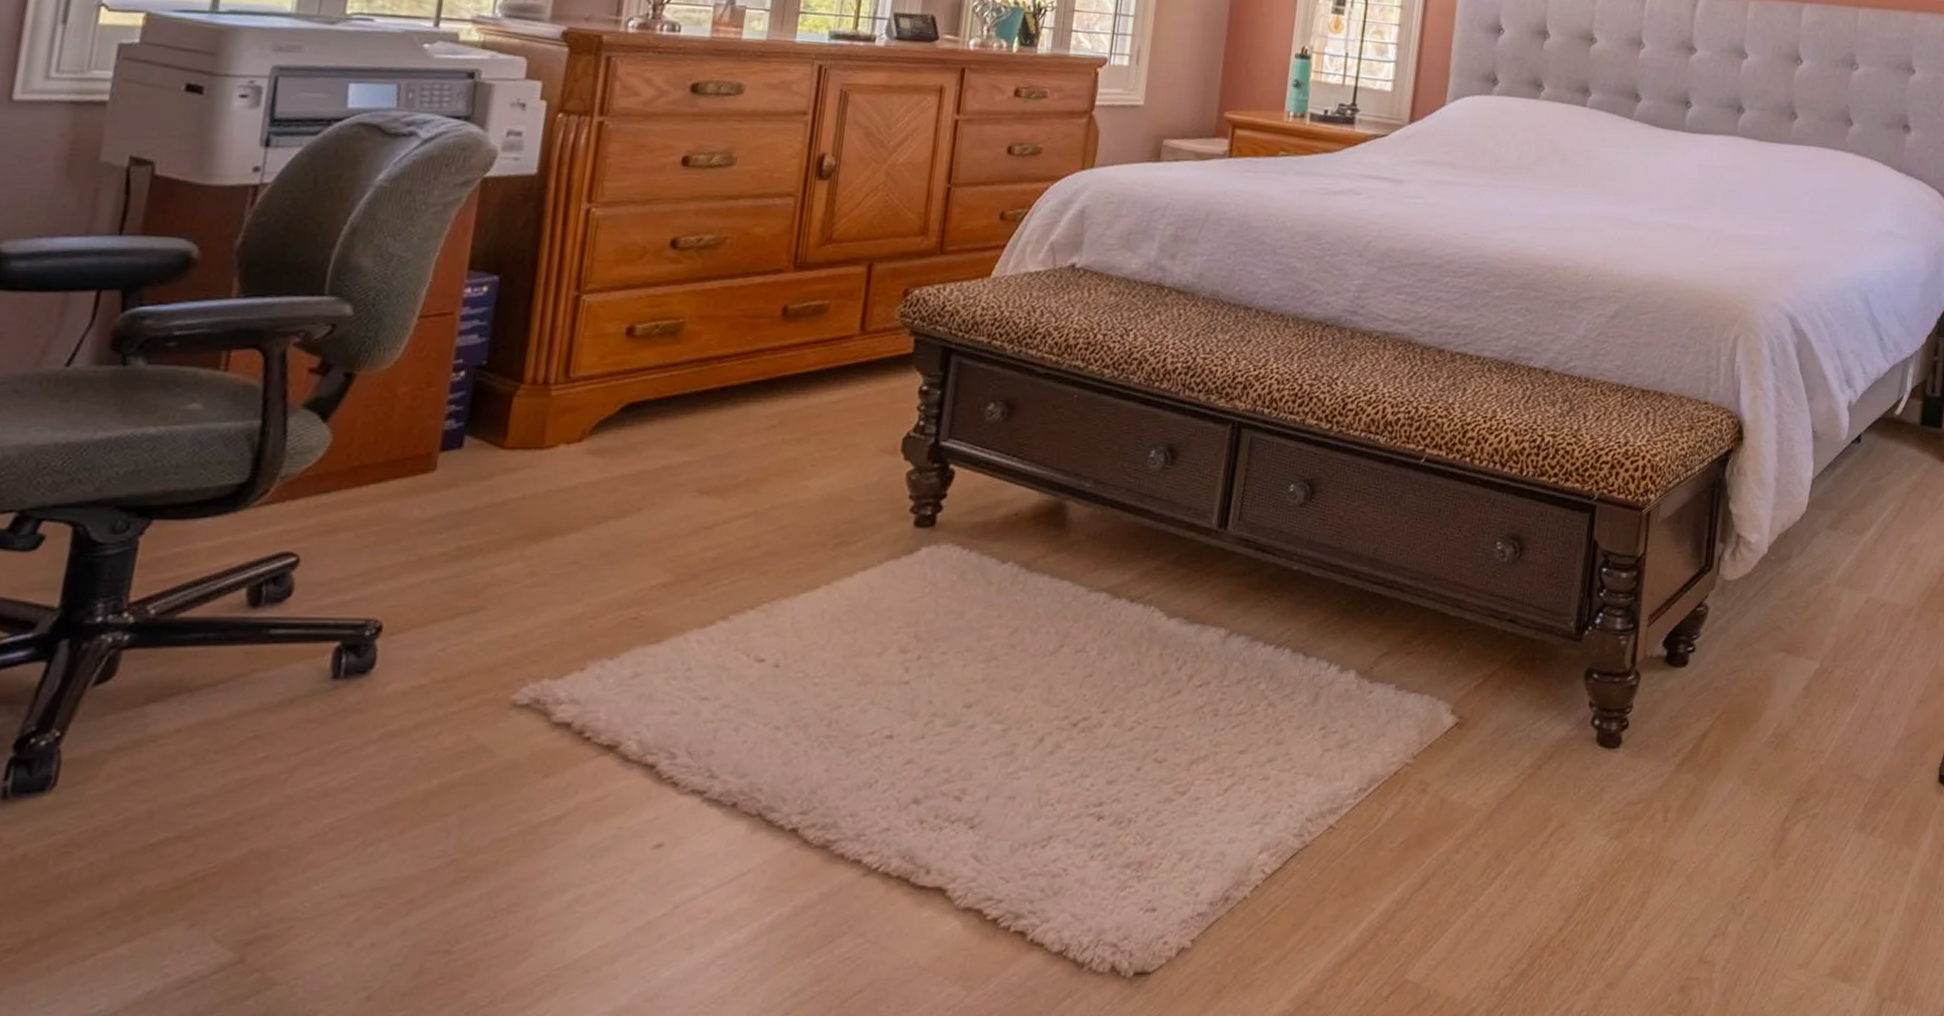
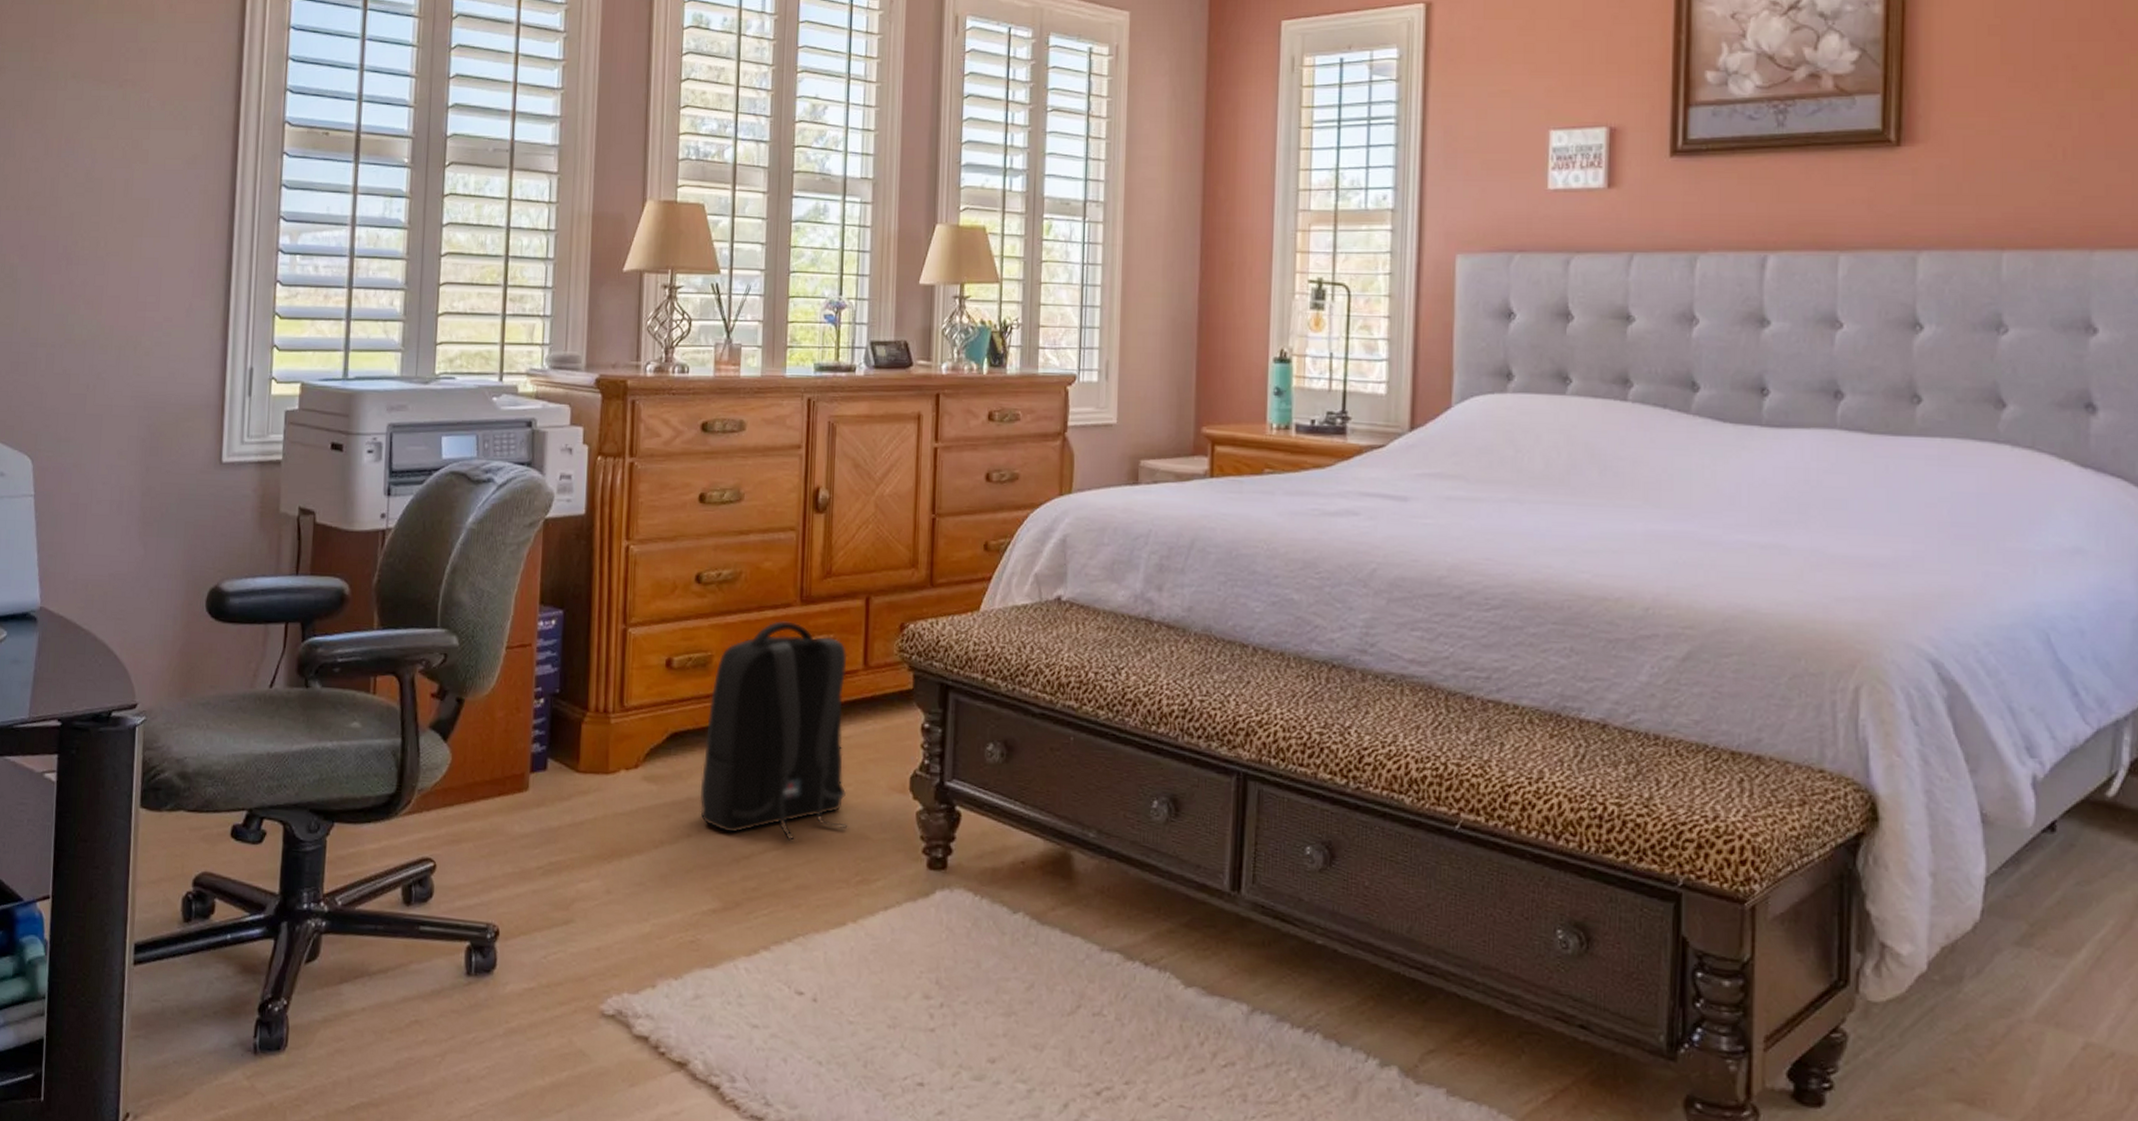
backpack: none [655,287,843,508] -> present [700,621,848,841]

